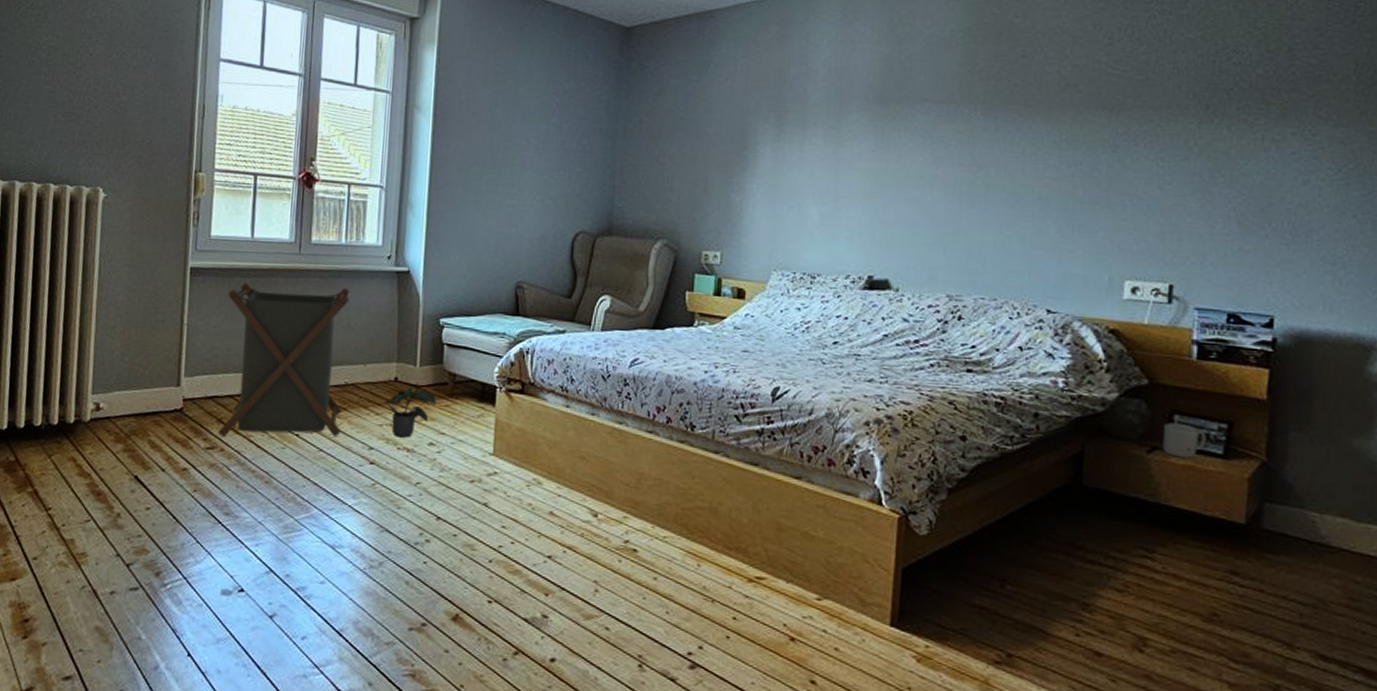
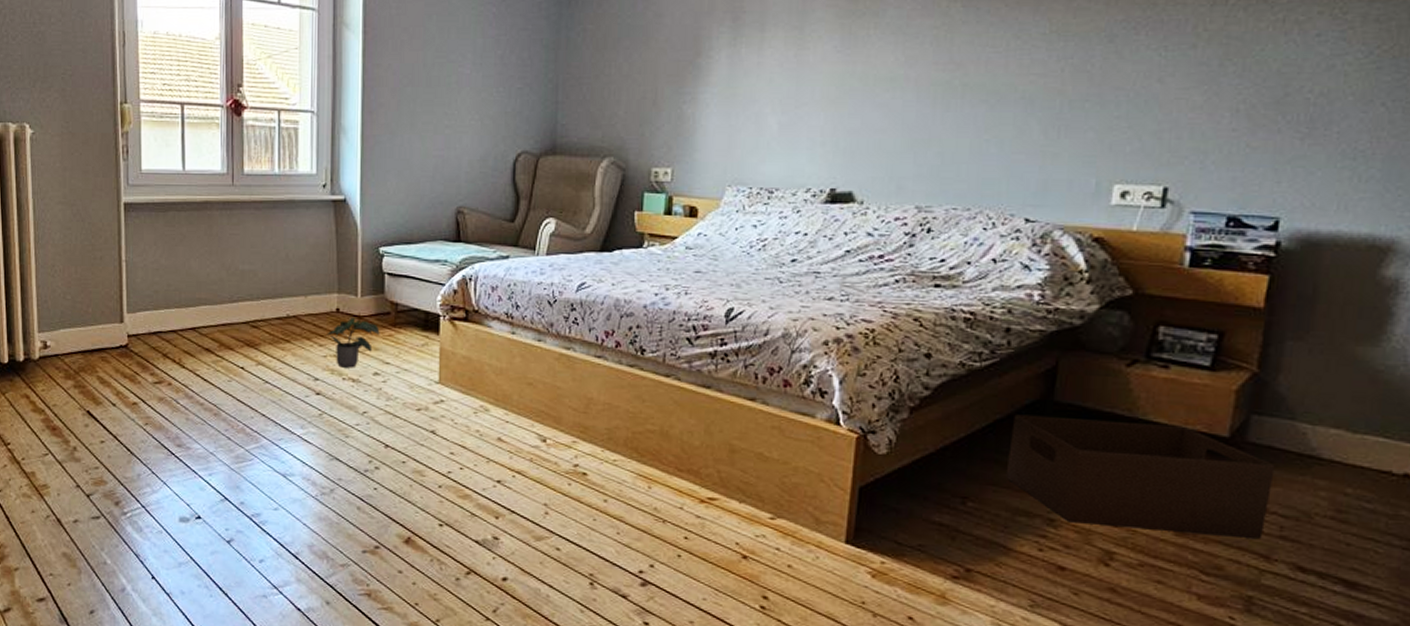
laundry basket: present [219,283,350,438] -> none [163,217,287,372]
storage basket: none [1041,497,1290,626] -> present [1005,414,1275,539]
mug: present [1163,422,1206,459] -> none [1144,334,1193,371]

